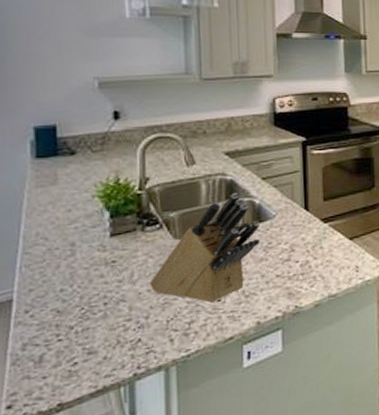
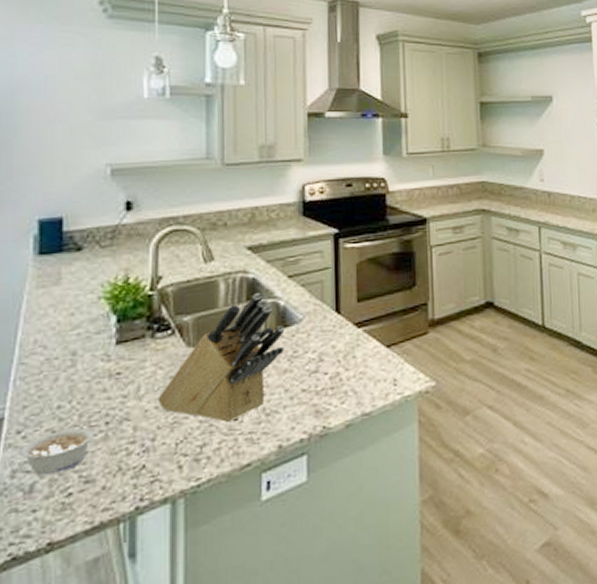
legume: none [29,308,95,348] -> present [20,428,95,476]

